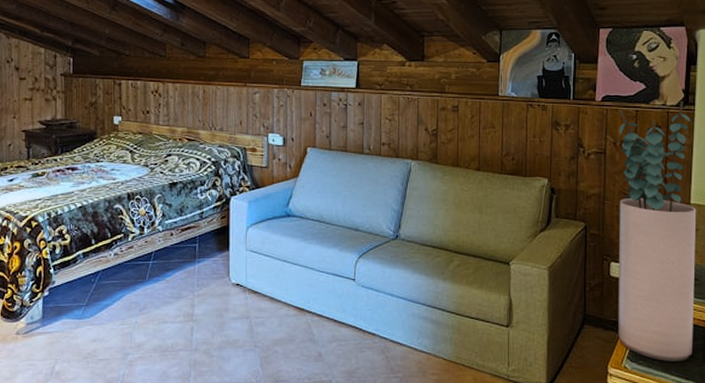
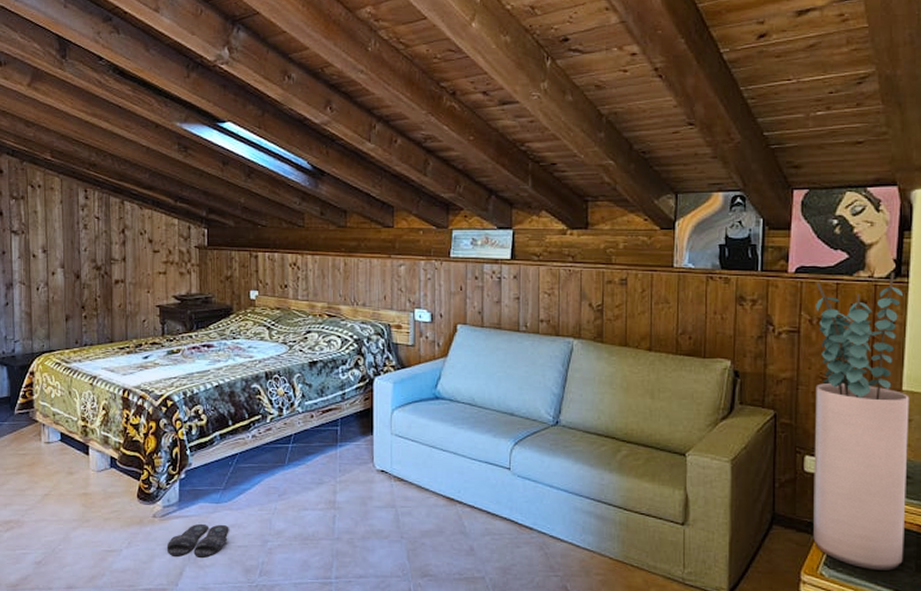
slippers: none [29,339,91,372] -> present [166,523,229,558]

